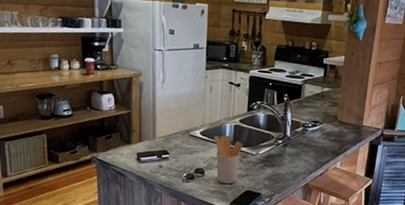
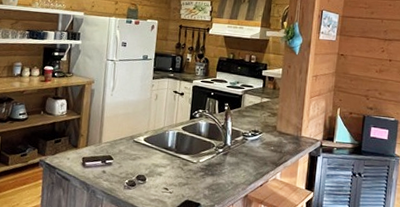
utensil holder: present [213,135,244,184] -> none [156,142,185,192]

